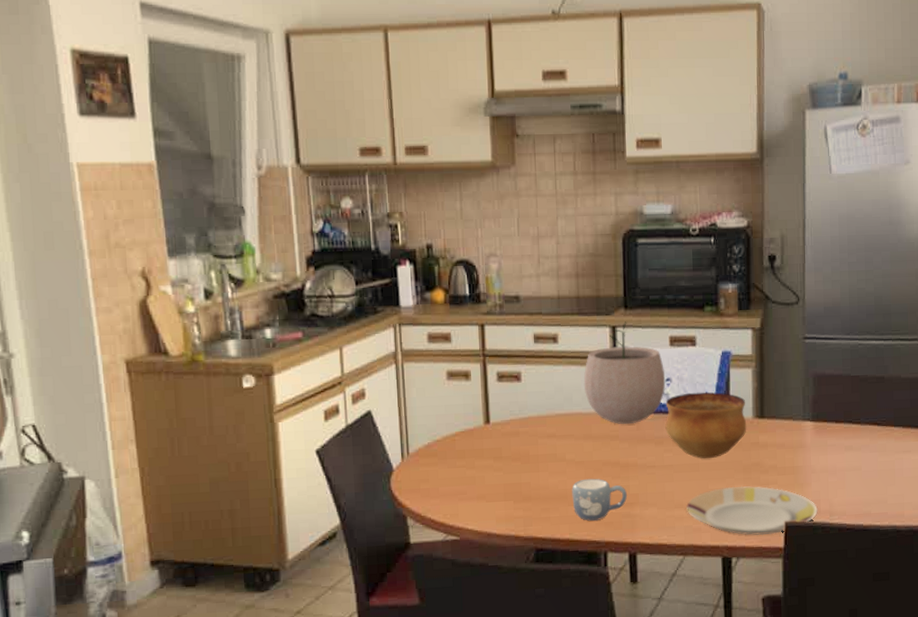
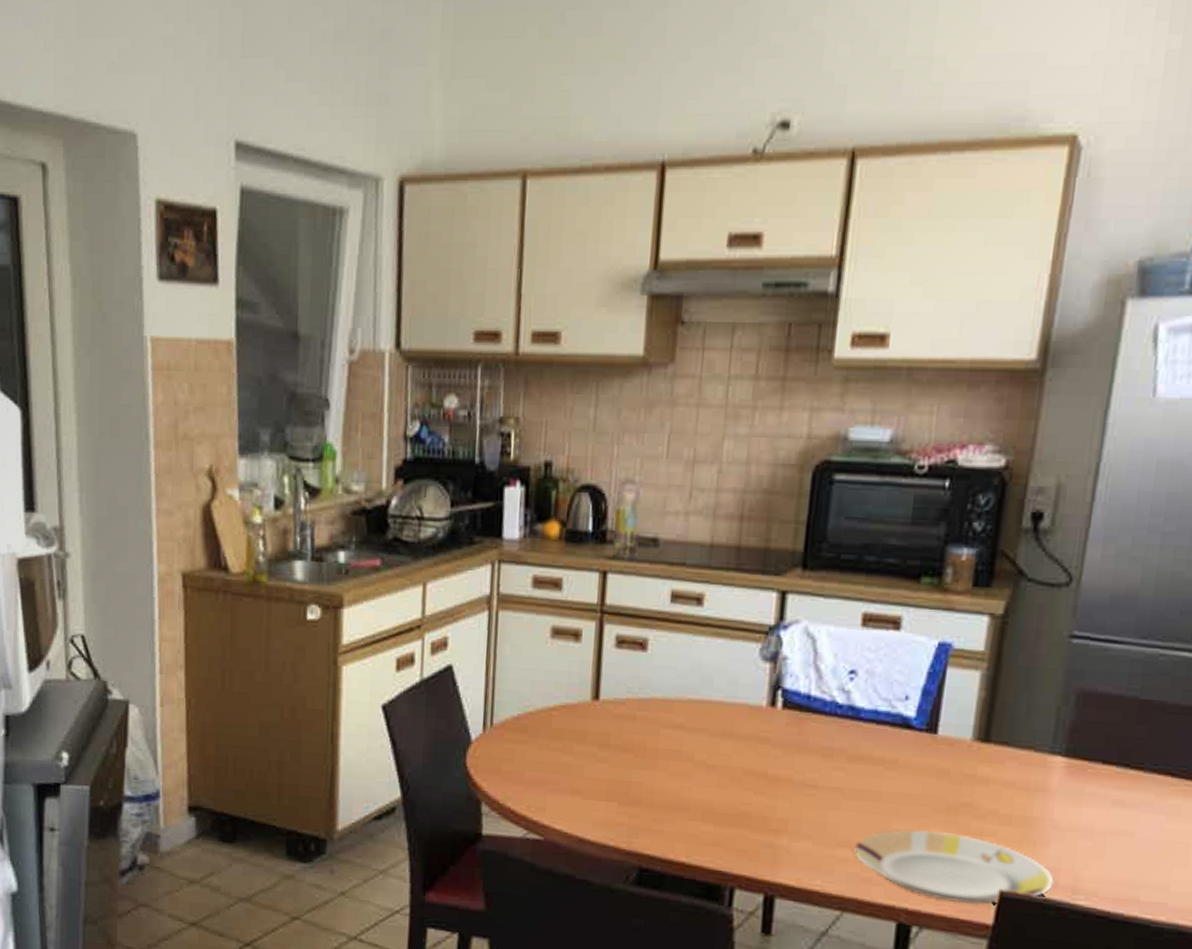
mug: present [572,478,628,521] -> none [695,788,773,845]
plant pot: present [583,321,666,424] -> none [731,586,850,725]
bowl: present [665,392,747,459] -> none [839,693,964,788]

